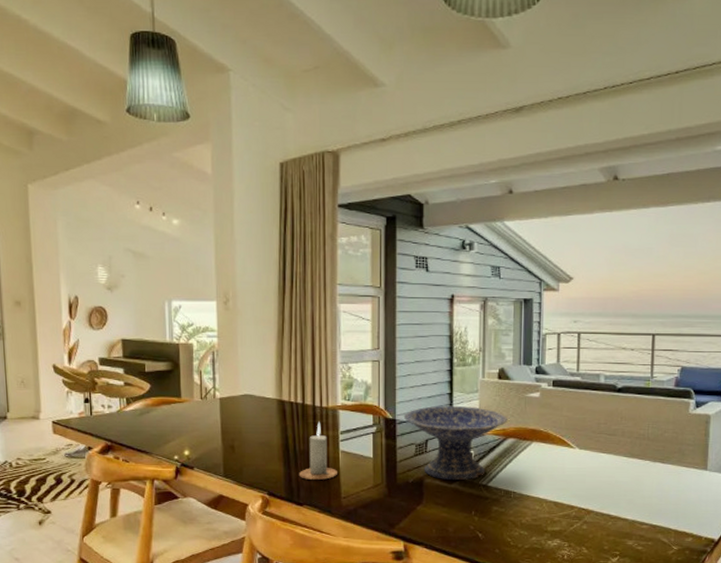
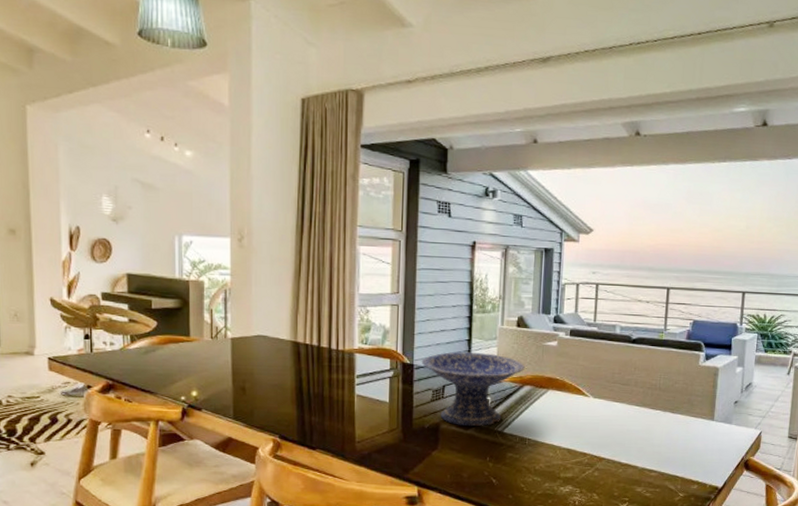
candle: present [298,421,337,481] -> none [312,364,352,425]

